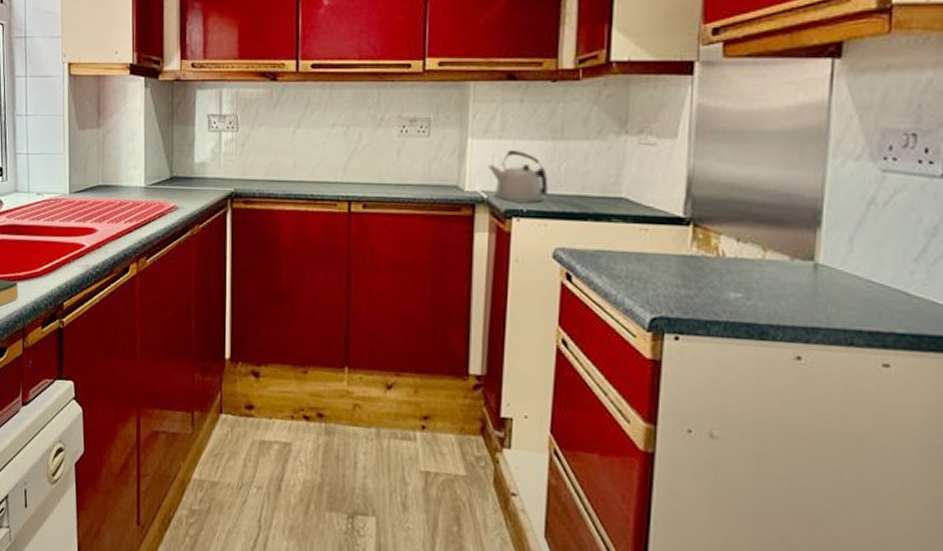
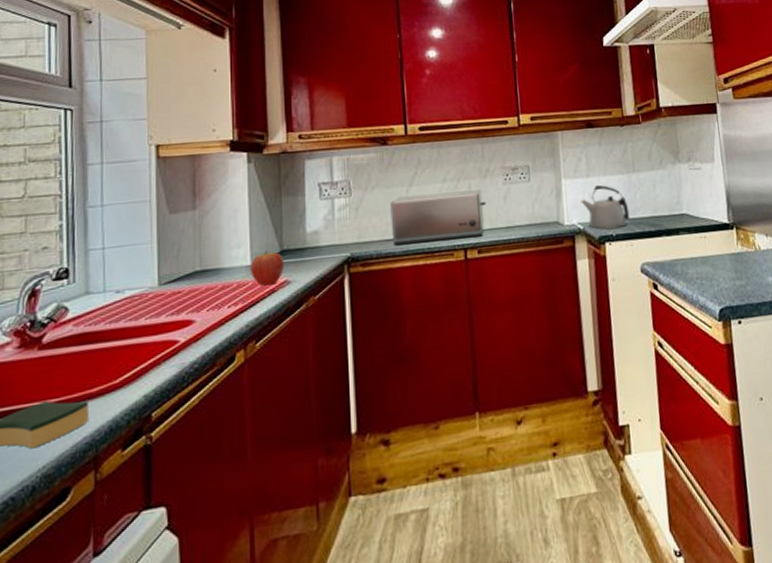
fruit: none [144,175,173,208] -> present [250,251,284,286]
toaster: none [275,138,377,192] -> present [390,189,486,246]

